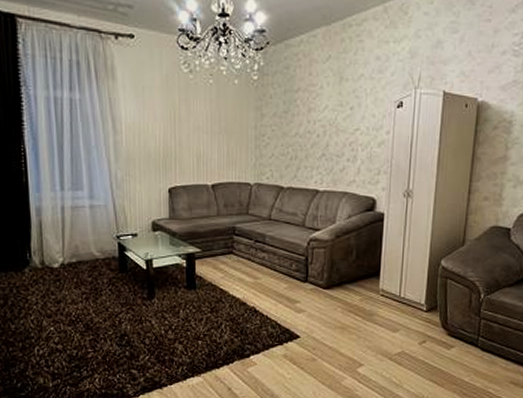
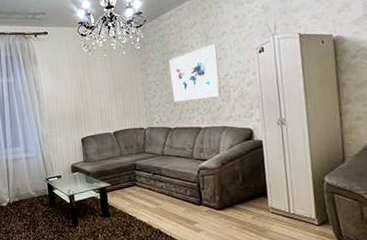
wall art: none [289,87,350,157] -> present [168,43,222,104]

